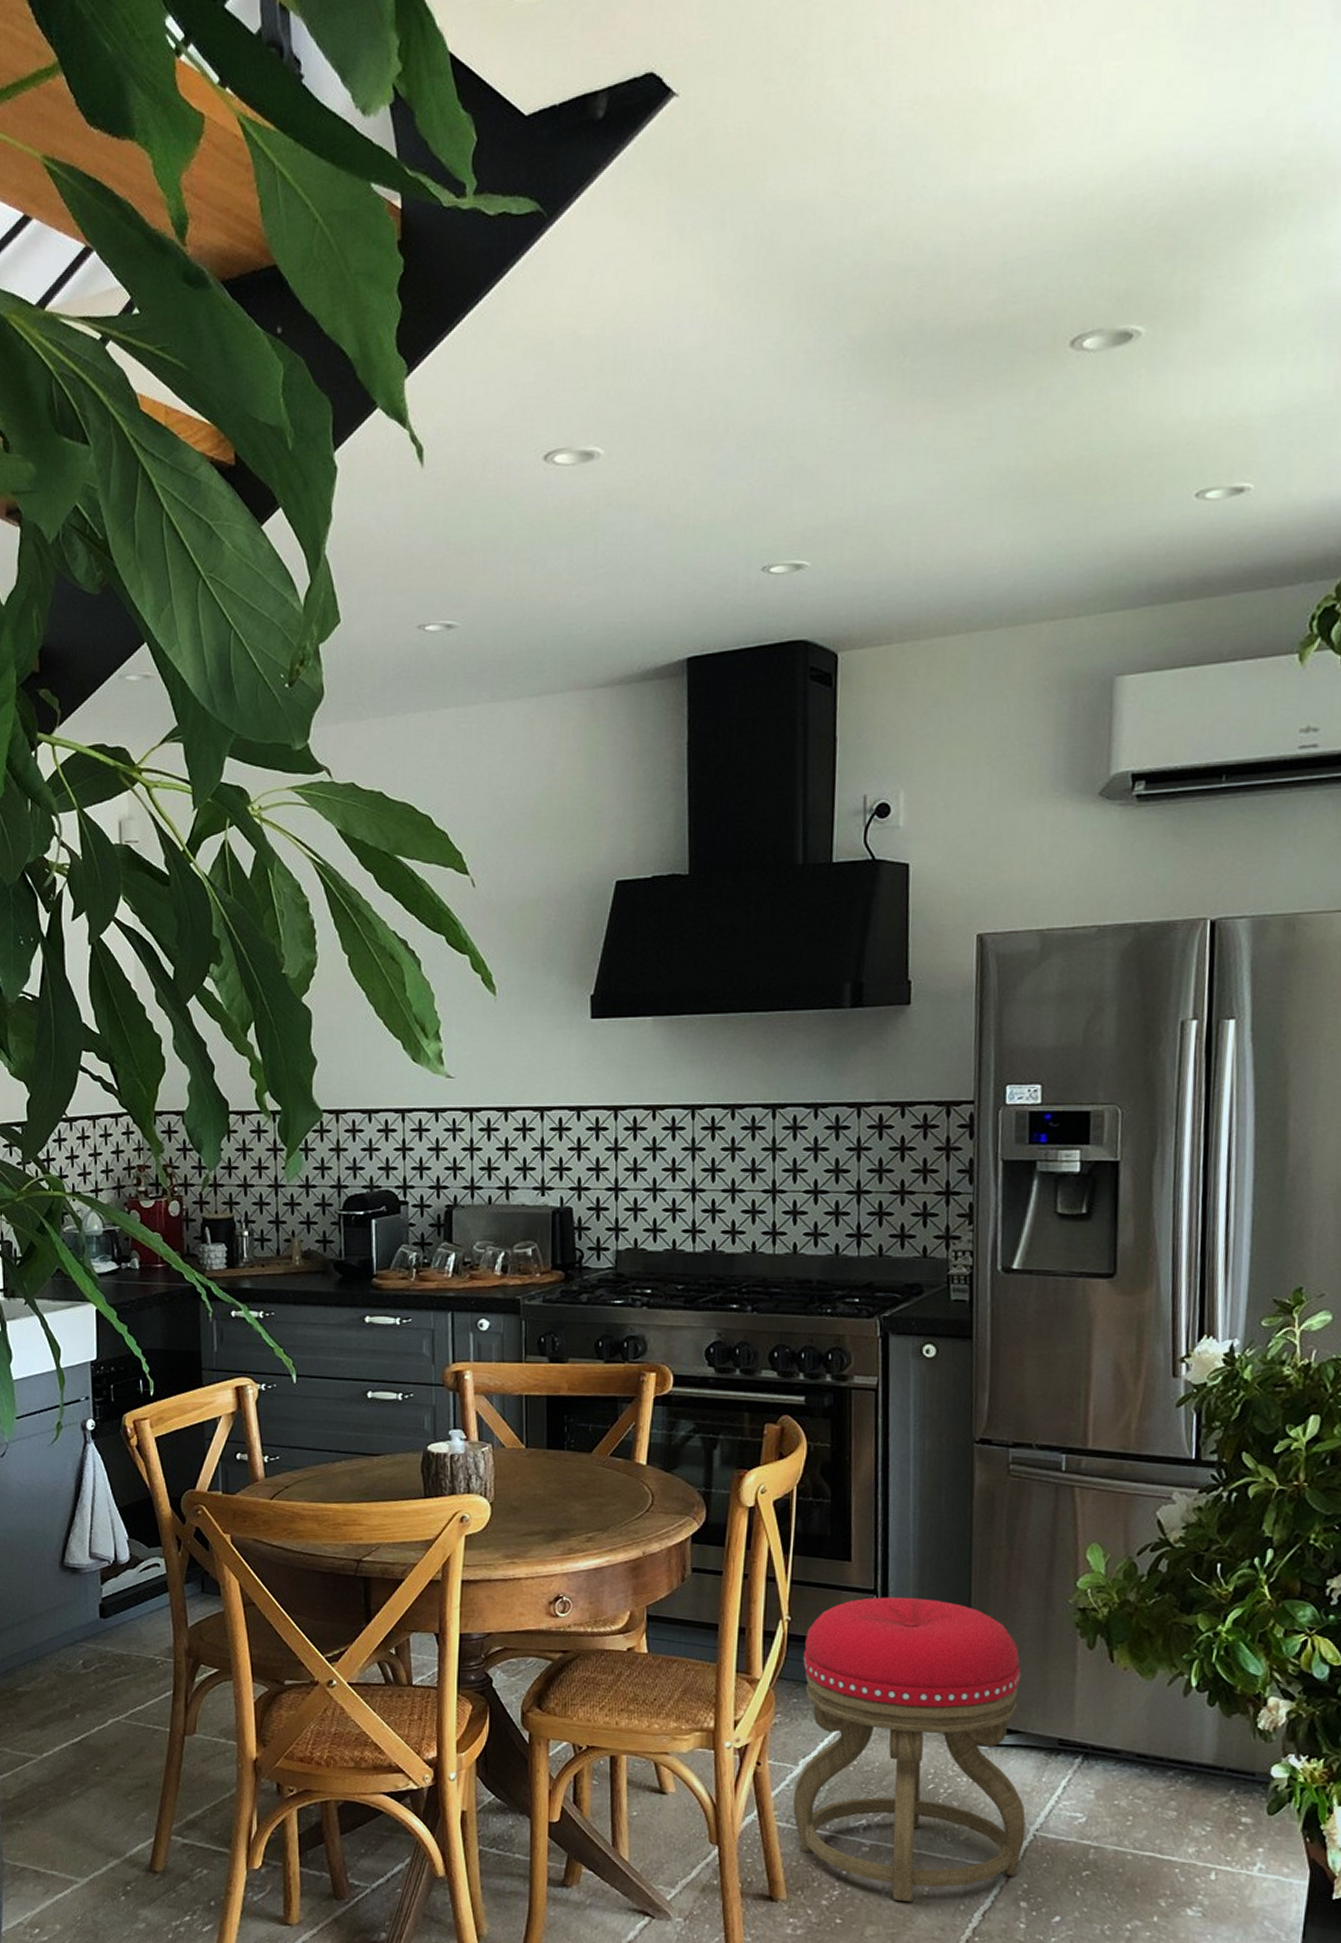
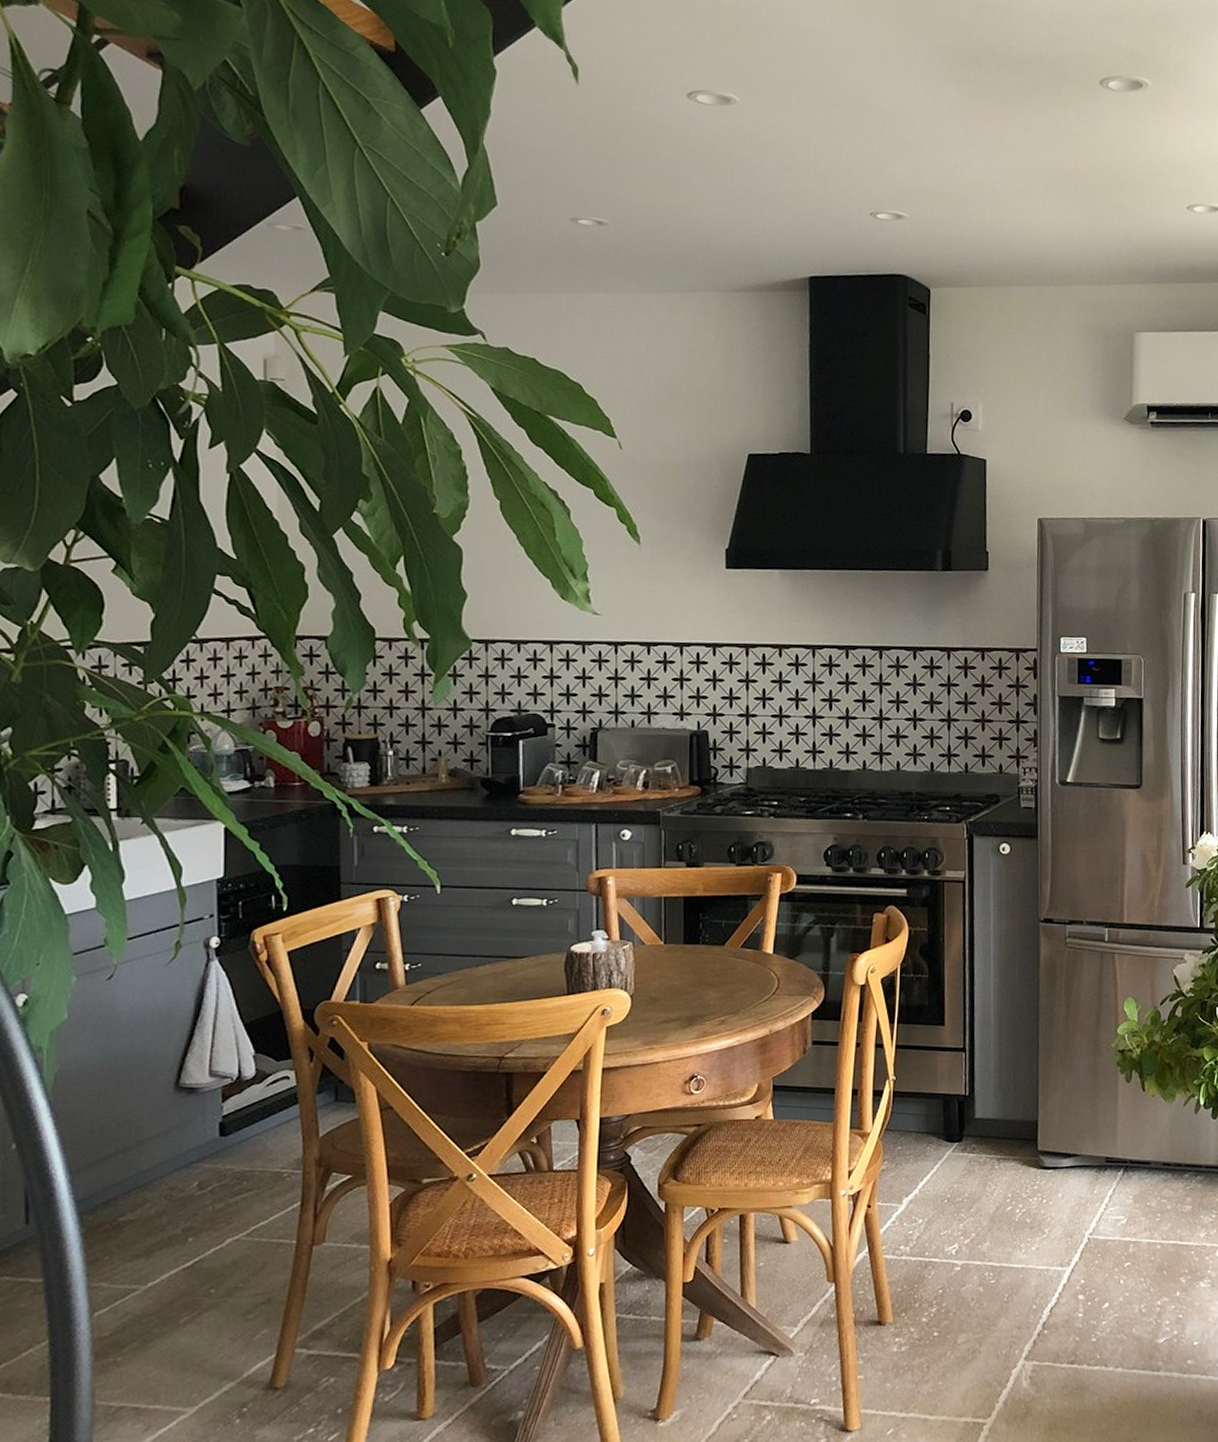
stool: present [793,1597,1026,1902] -> none [898,1052,1082,1309]

